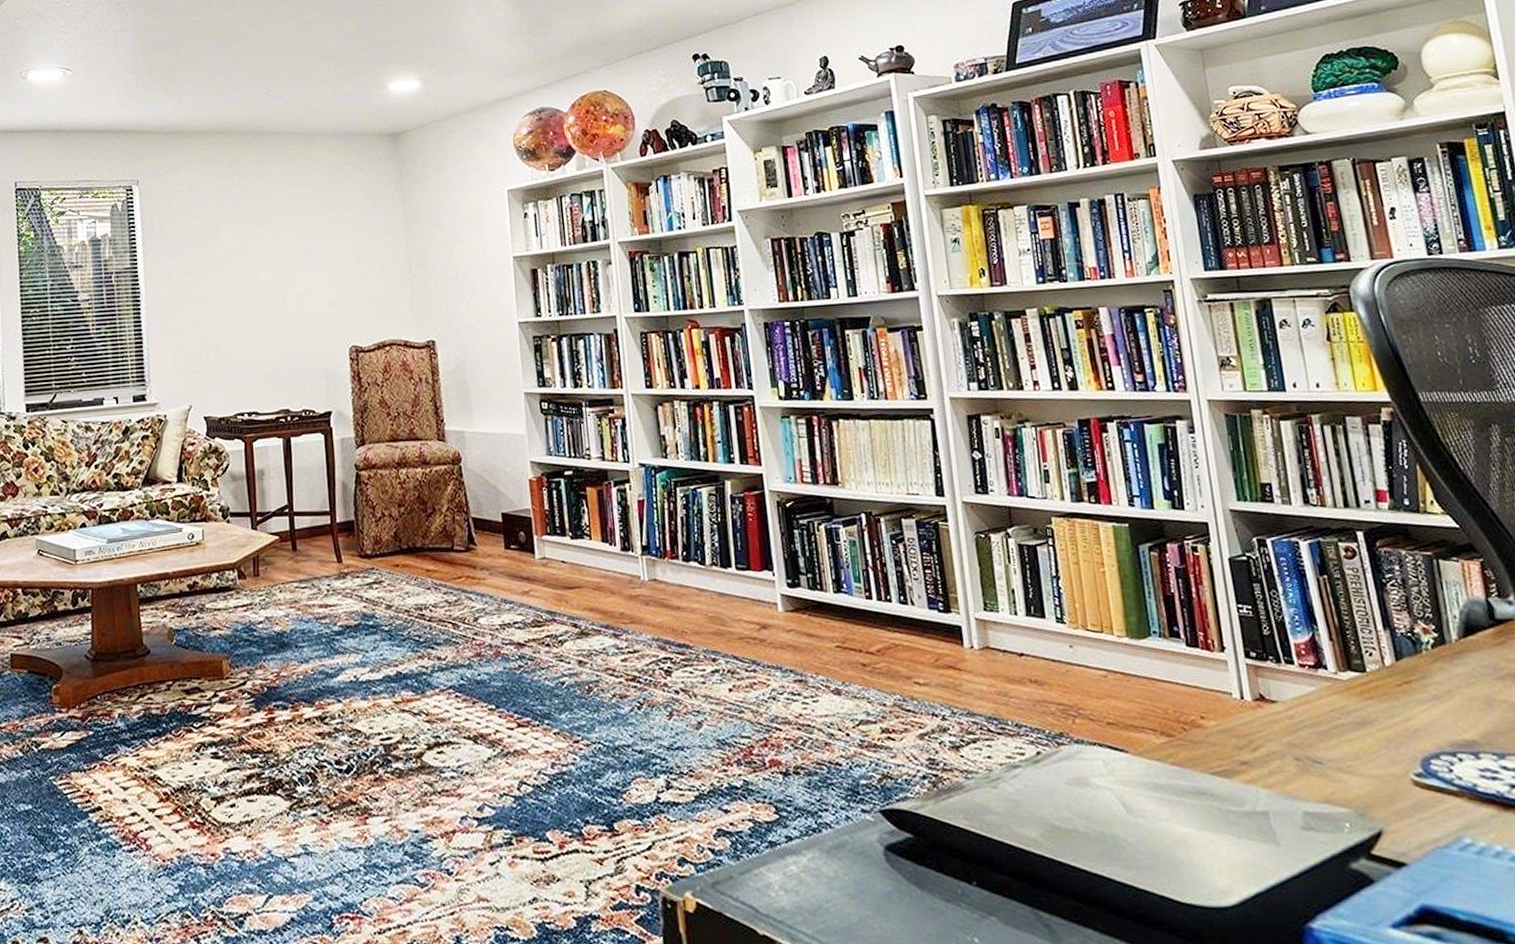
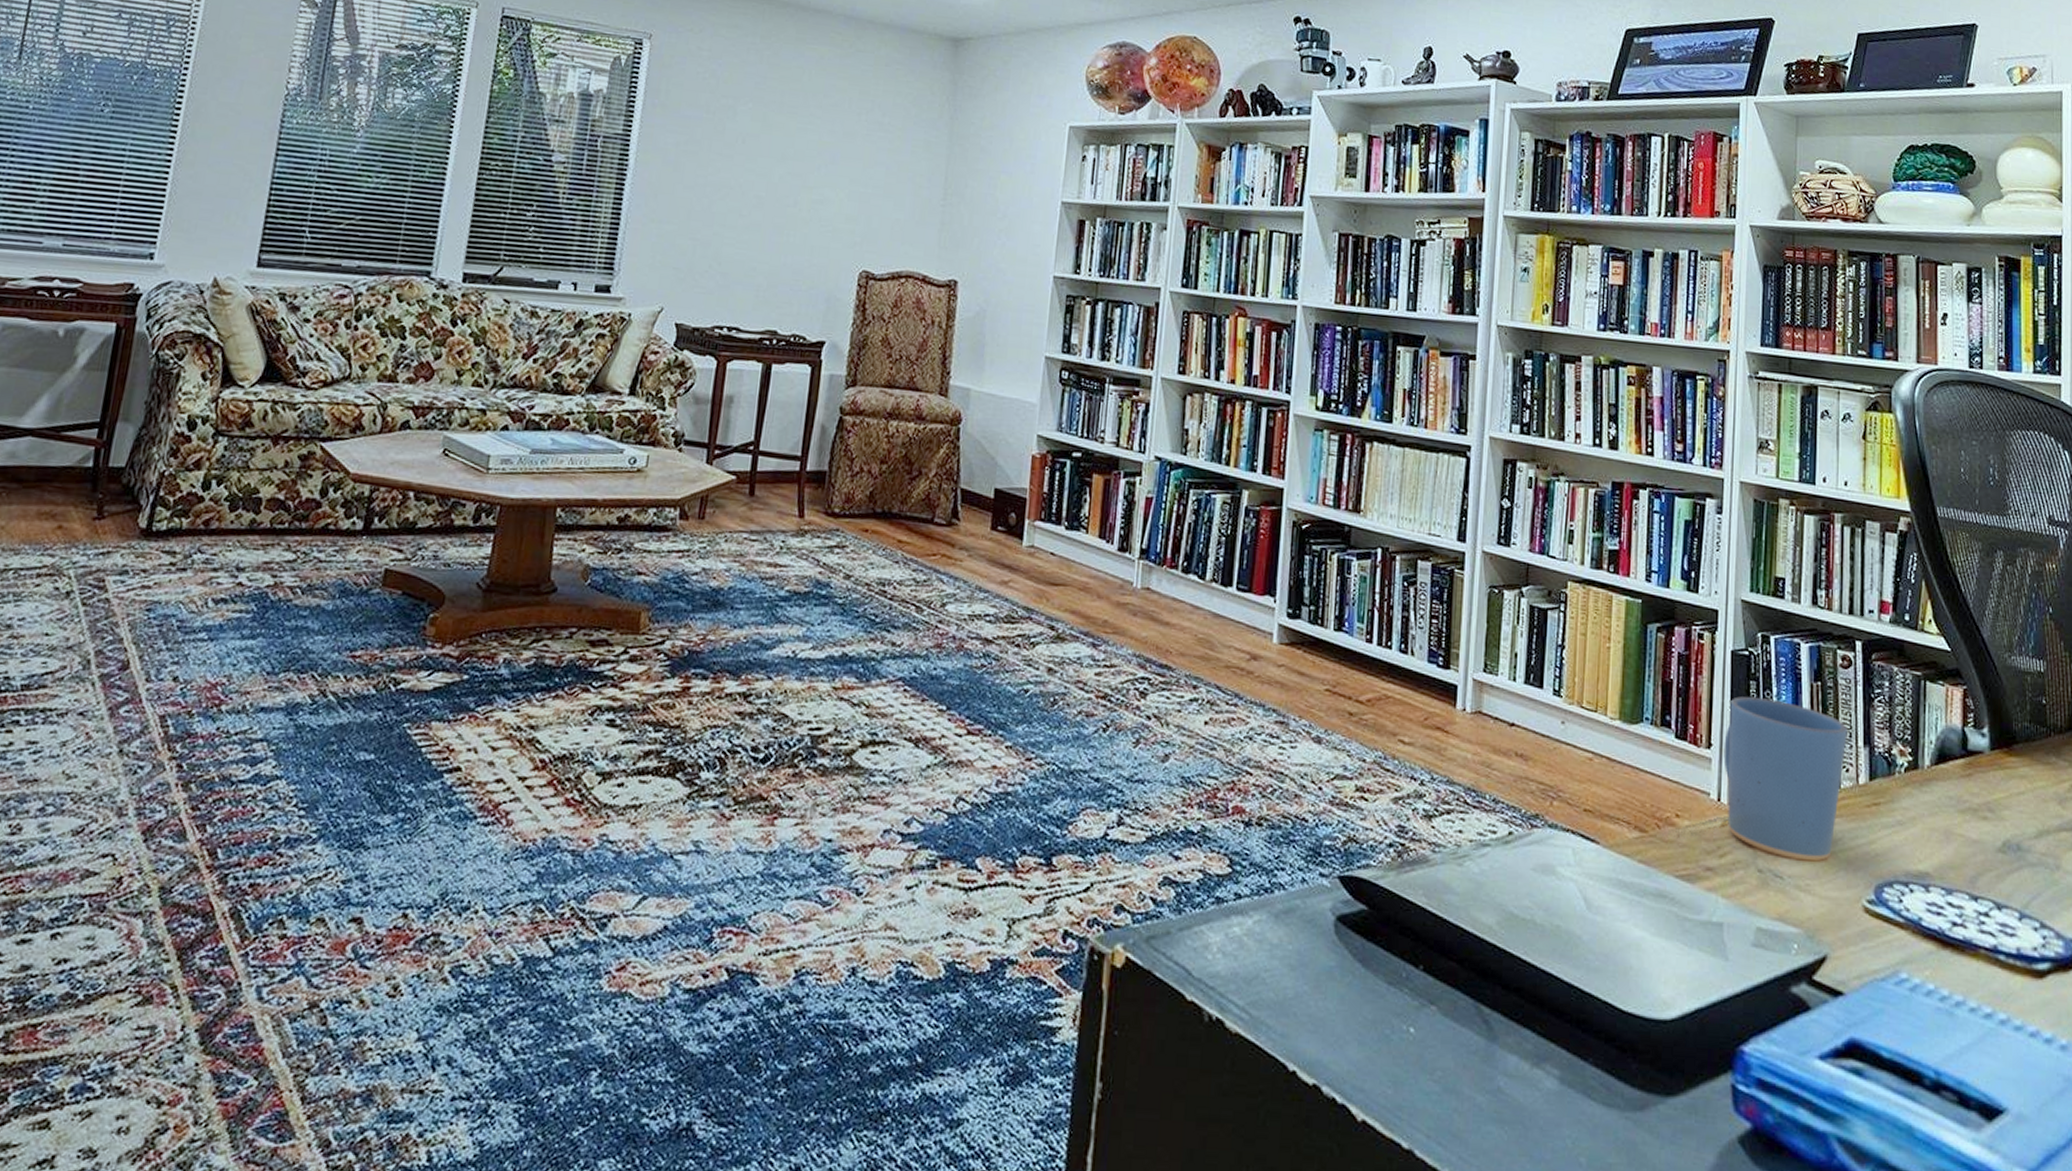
mug: none [1236,598,1369,744] -> present [1723,696,1847,862]

